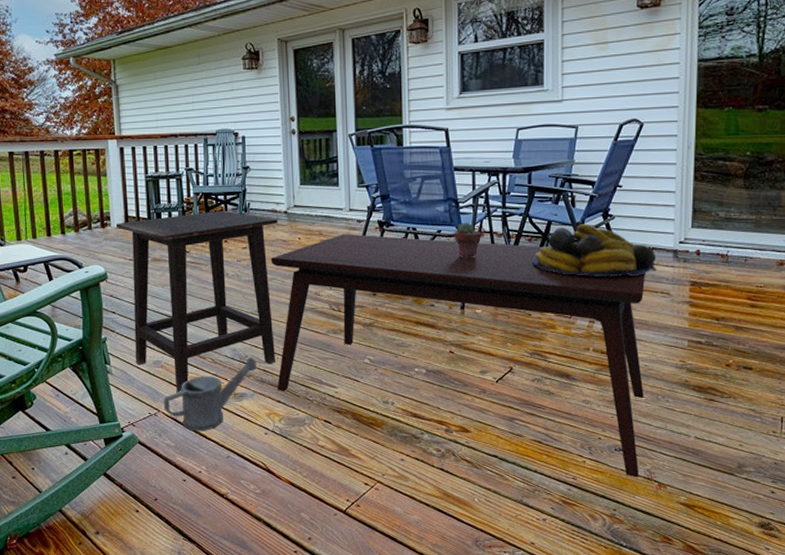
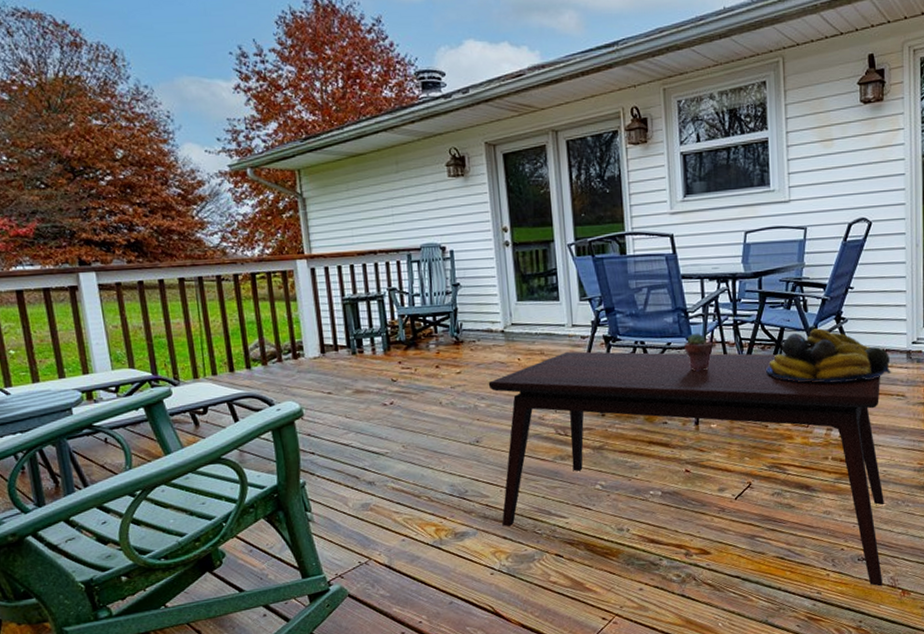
side table: present [115,210,278,393] -> none [310,333,500,538]
watering can: present [164,357,256,432] -> none [375,491,478,579]

